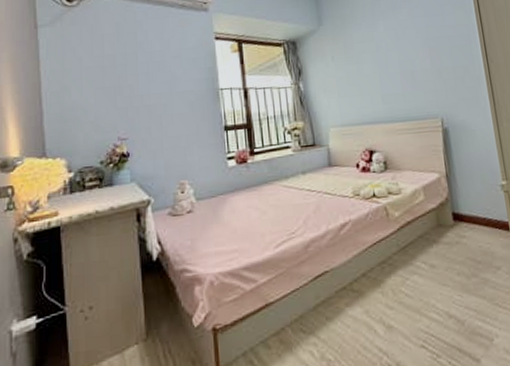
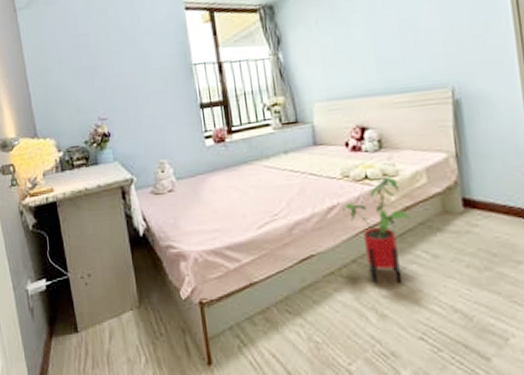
house plant: none [354,194,412,296] -> present [343,176,411,284]

